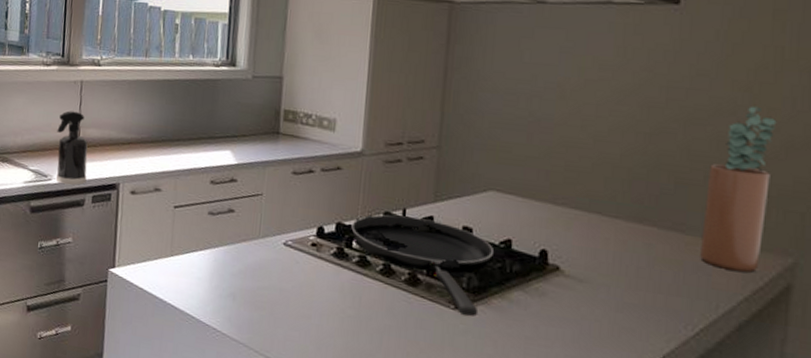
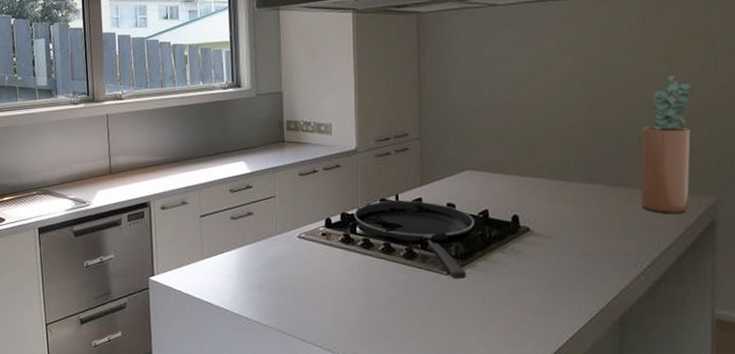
spray bottle: present [55,111,88,186] -> none [90,142,121,208]

